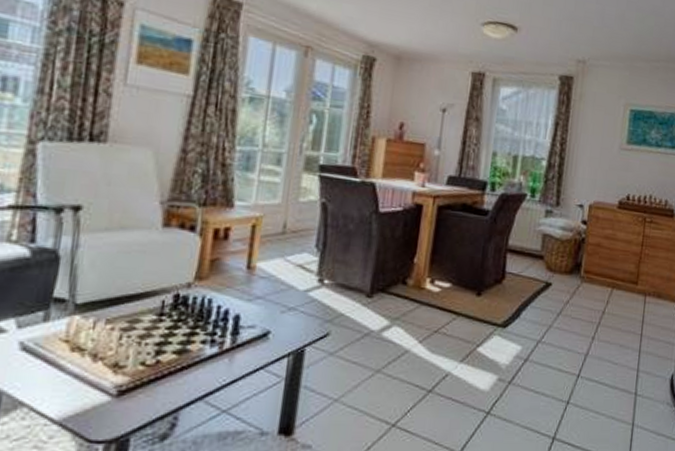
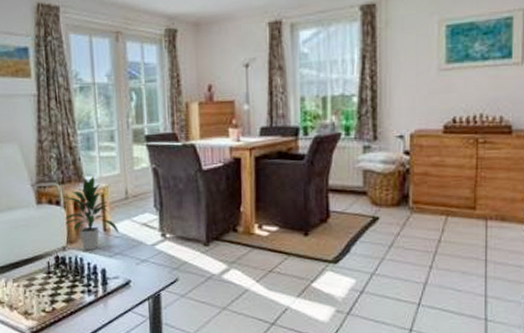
indoor plant: none [196,201,267,290] -> present [64,176,120,250]

